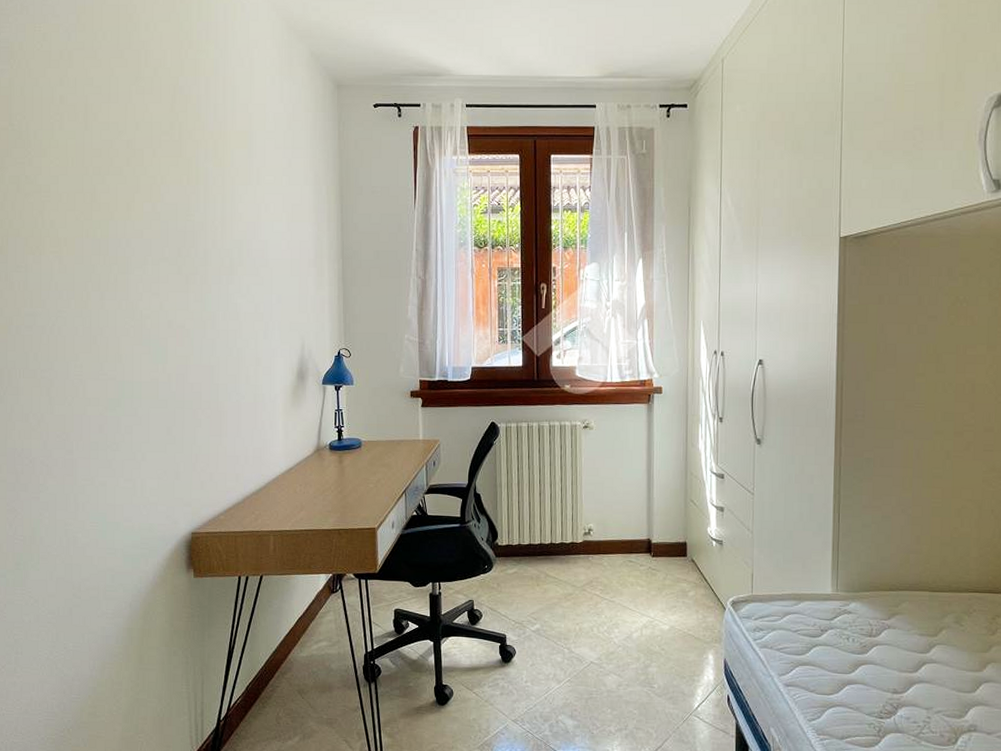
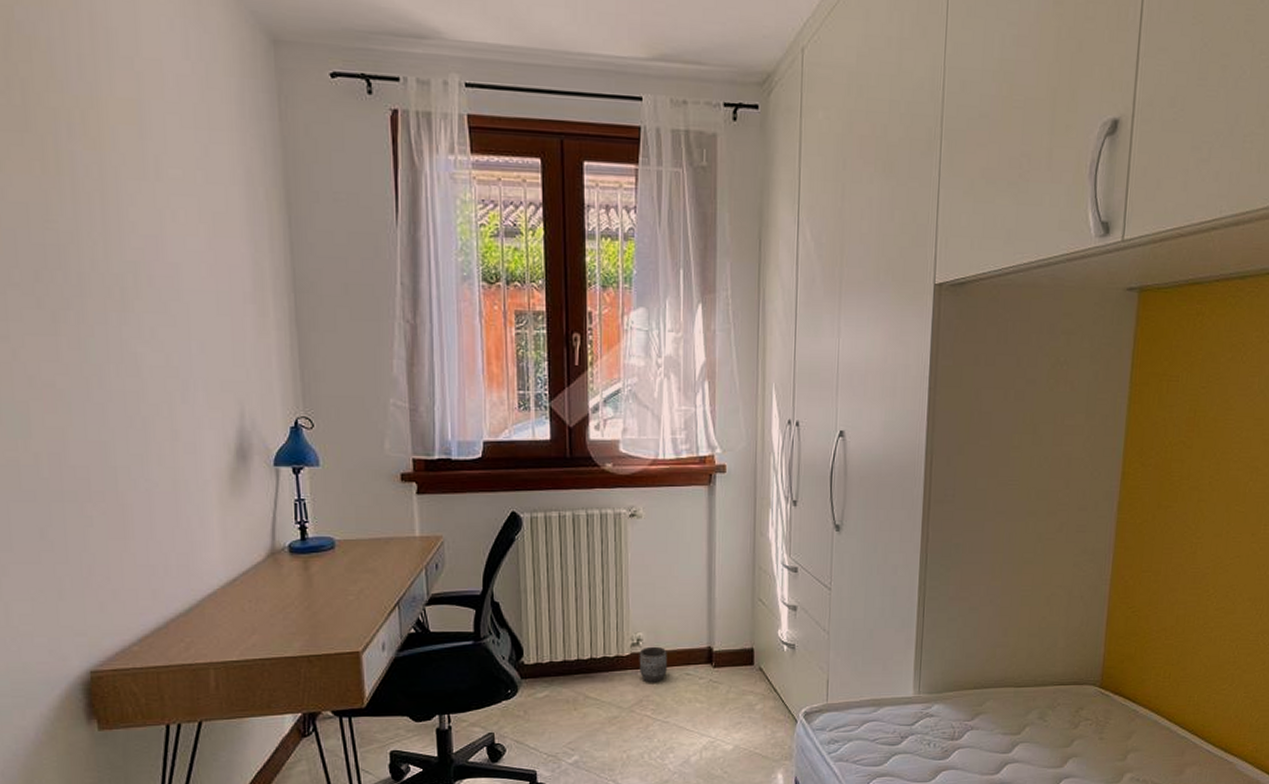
planter: none [590,536,613,567] -> present [639,646,667,683]

